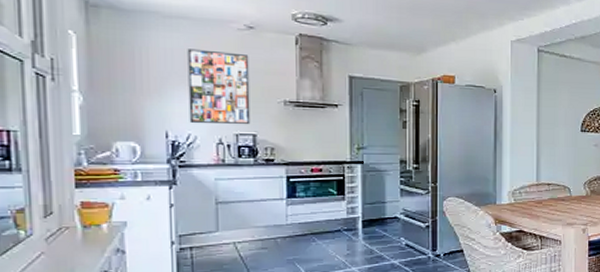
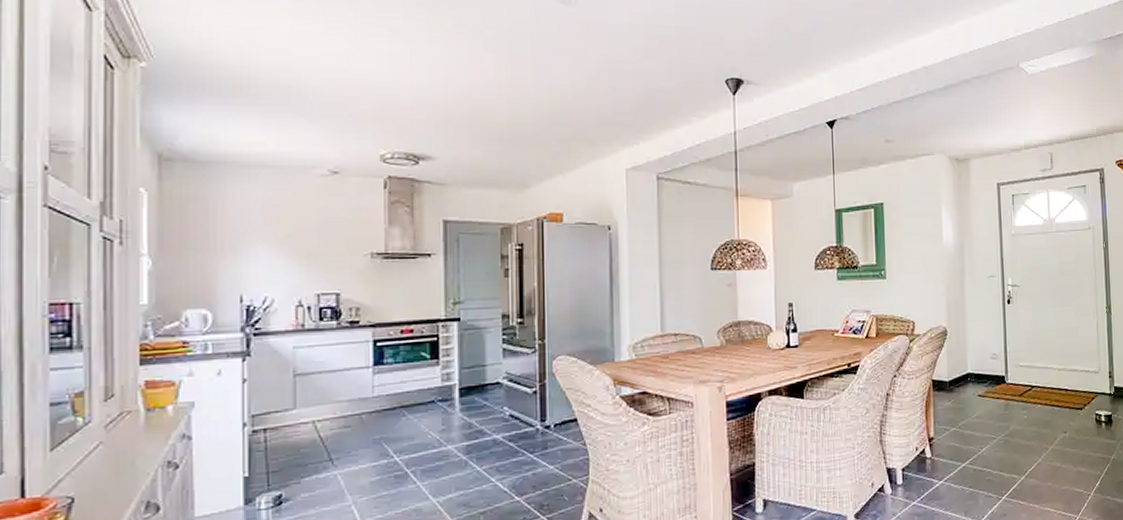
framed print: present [187,49,251,124] -> none [266,200,334,285]

